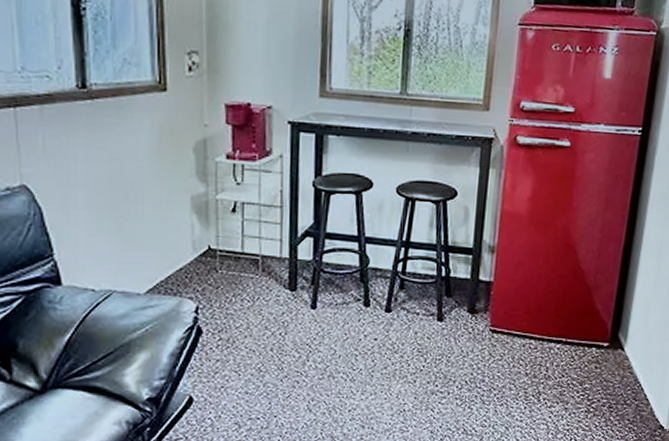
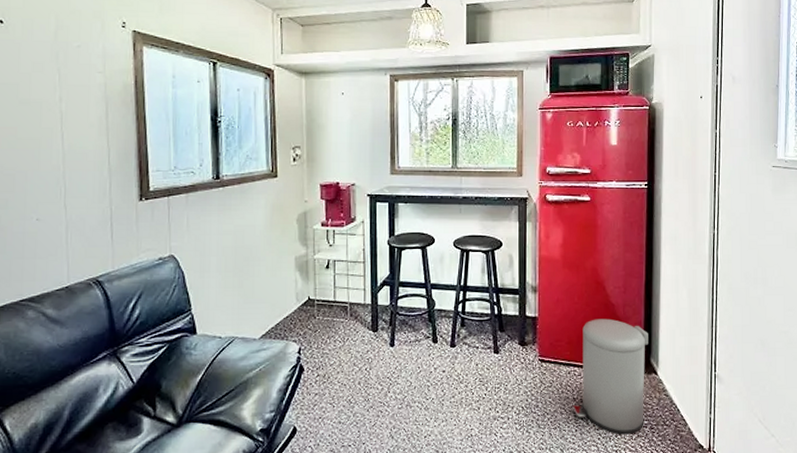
pedal bin: none [523,286,620,413] -> present [572,318,648,435]

